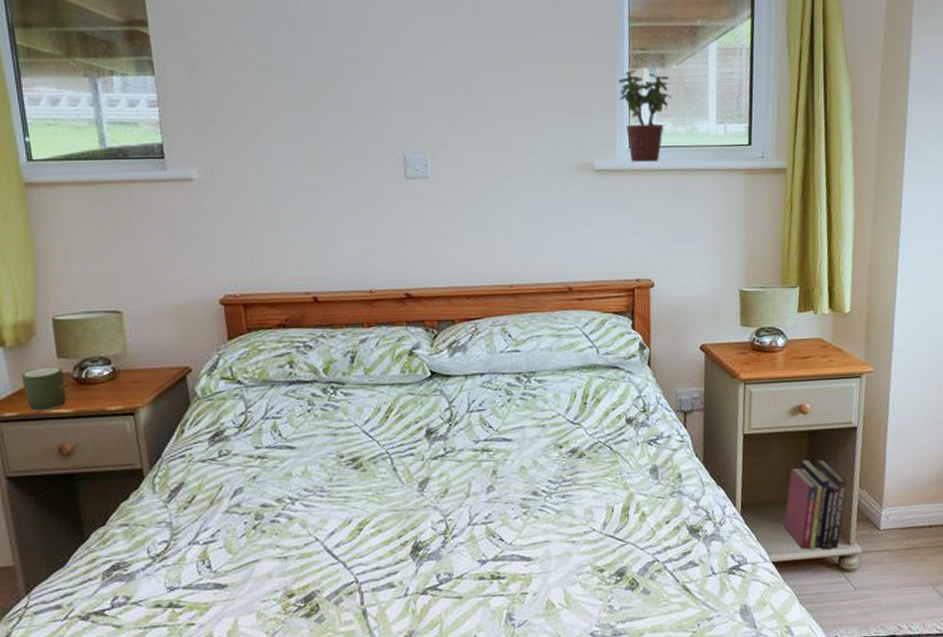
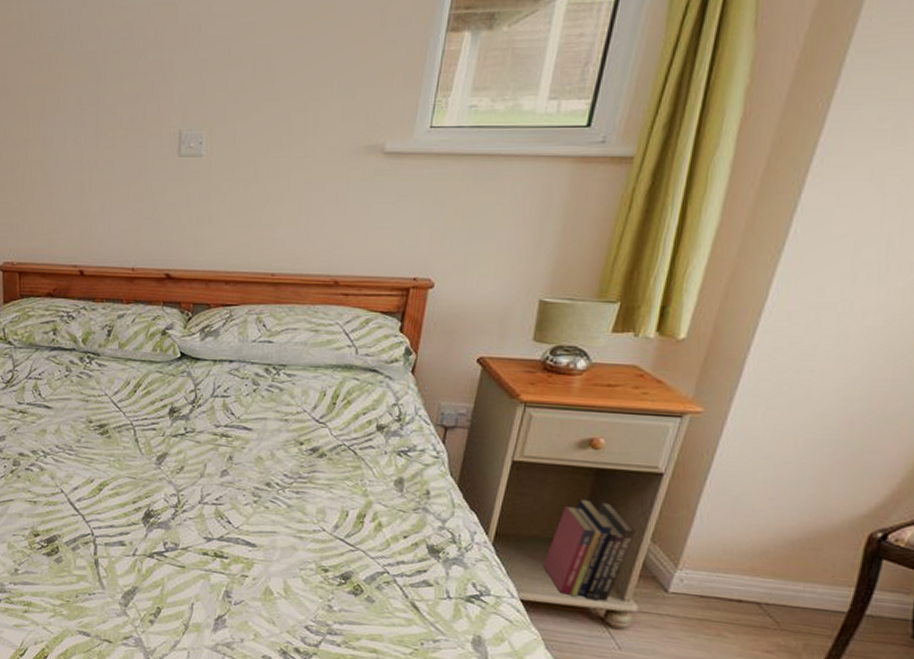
potted plant: present [617,69,673,162] -> none [429,33,497,145]

